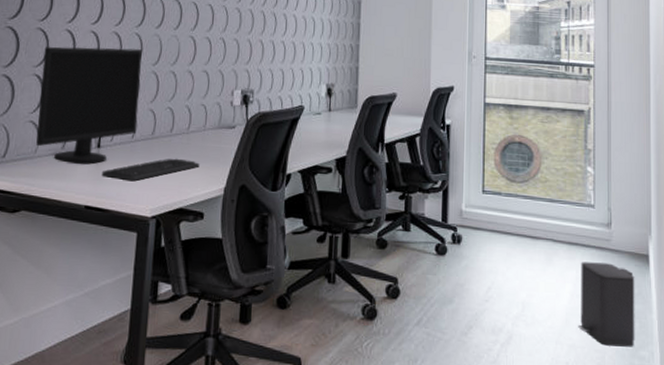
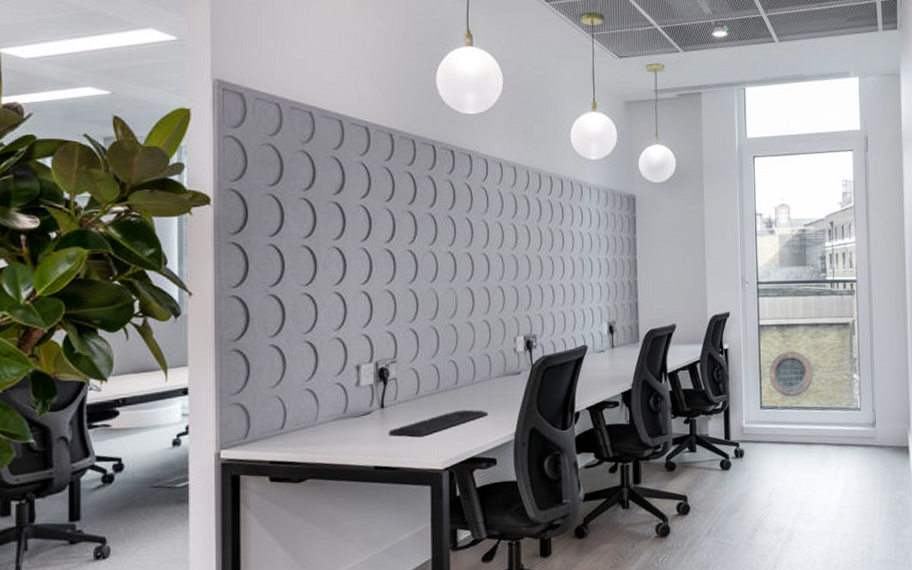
monitor: present [36,46,142,164] -> none [313,304,420,427]
pedal bin: present [578,262,635,347] -> none [850,458,899,530]

